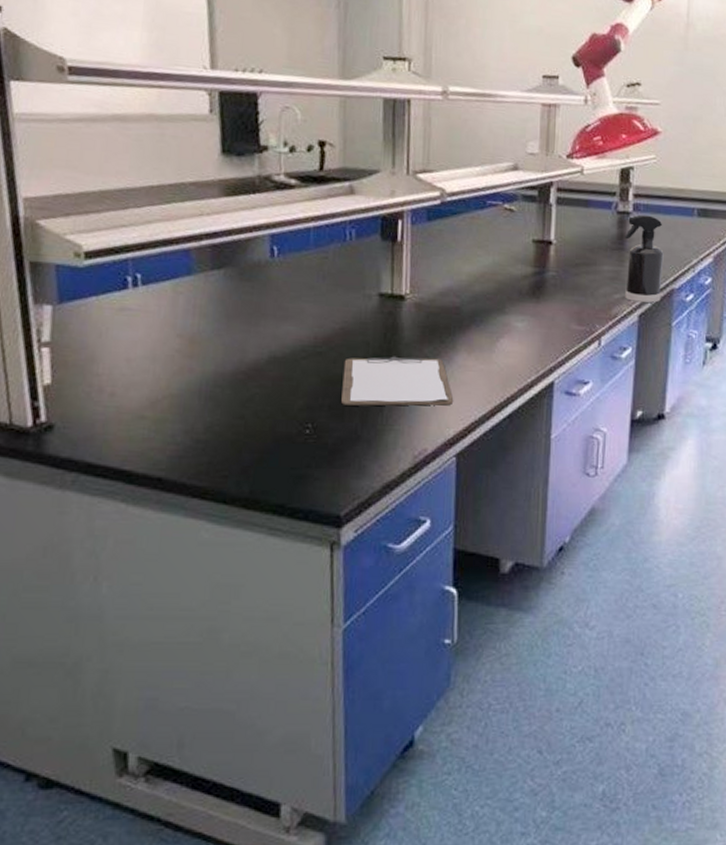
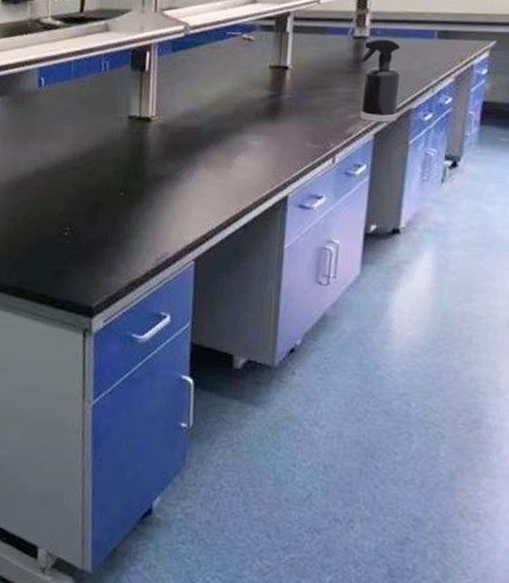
clipboard: present [341,356,454,406] -> none [95,170,193,215]

